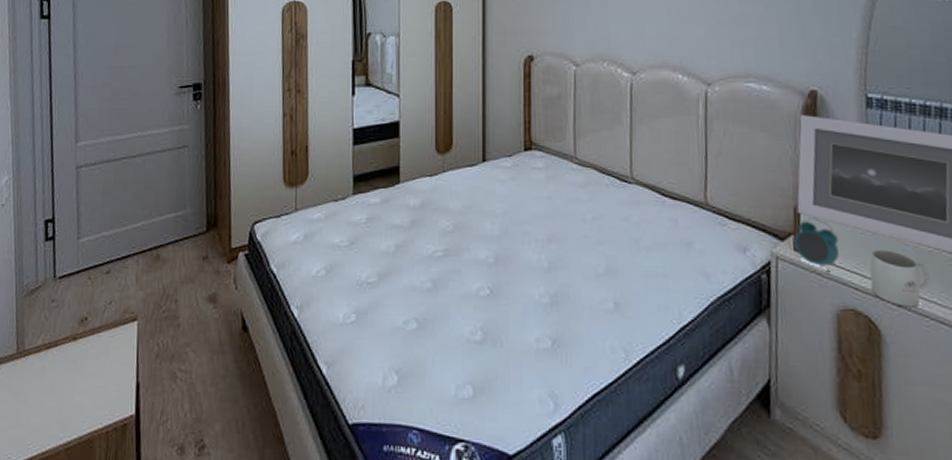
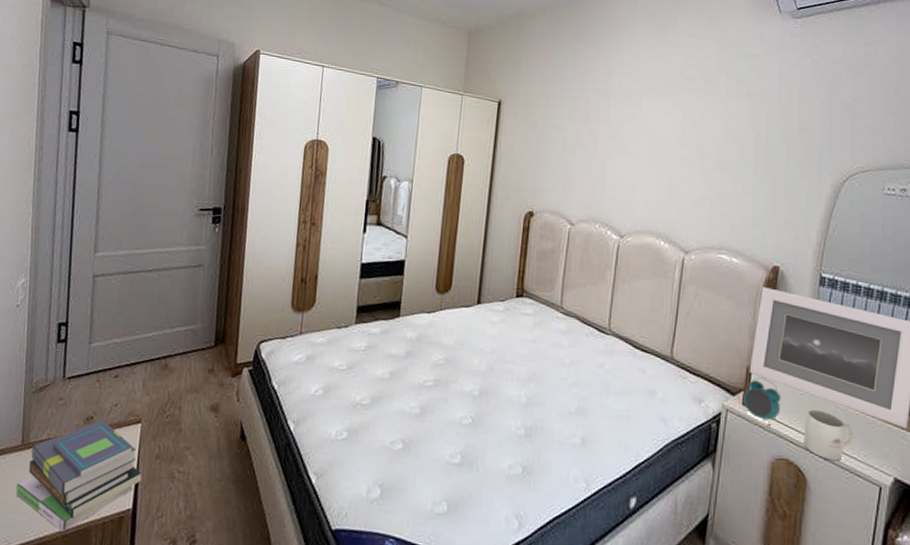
books: none [14,320,143,446] -> present [15,419,142,533]

